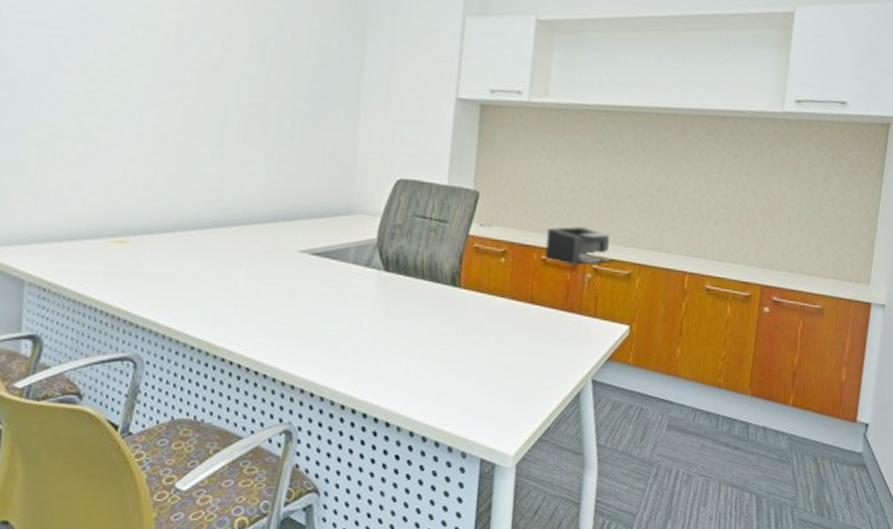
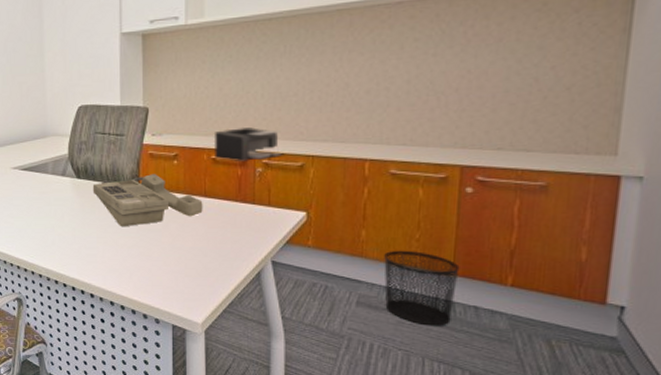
telephone: none [402,272,528,335] -> present [92,174,203,226]
waste bin: none [692,369,755,449] -> present [384,250,460,326]

